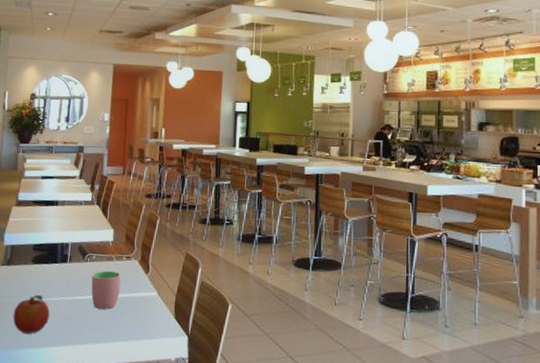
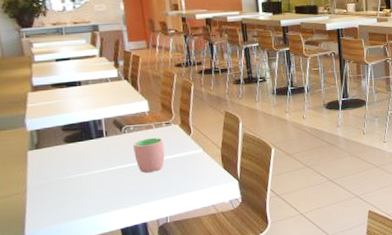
fruit: present [13,294,50,334] -> none [54,170,95,207]

